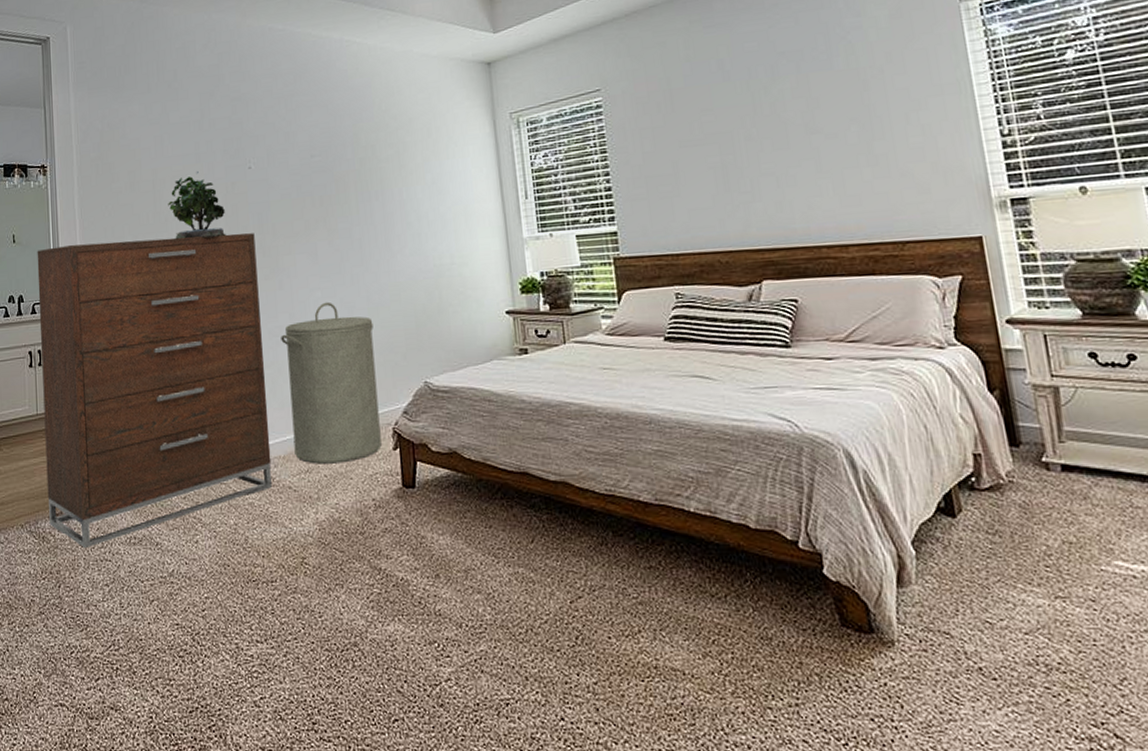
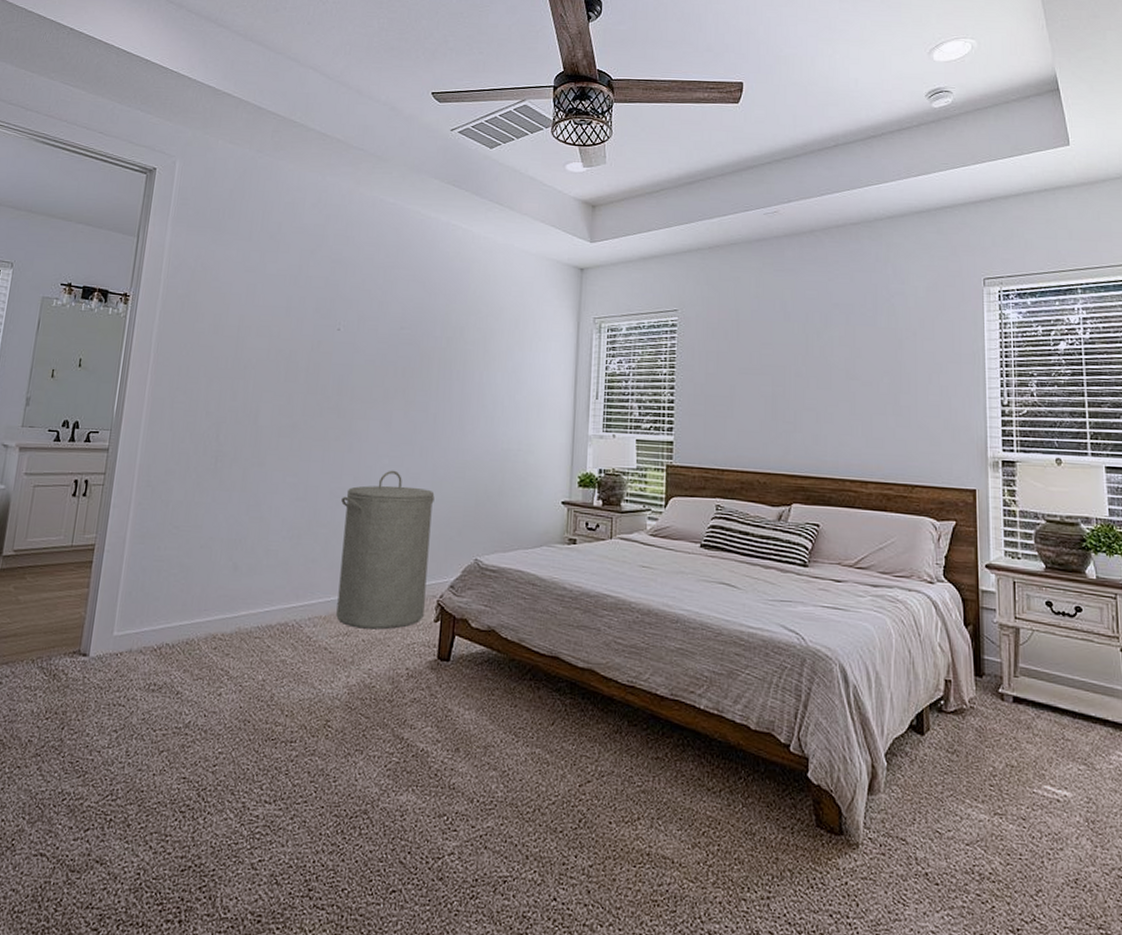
dresser: present [37,233,272,549] -> none [64,377,333,691]
potted plant: present [168,170,226,240] -> none [250,324,307,392]

